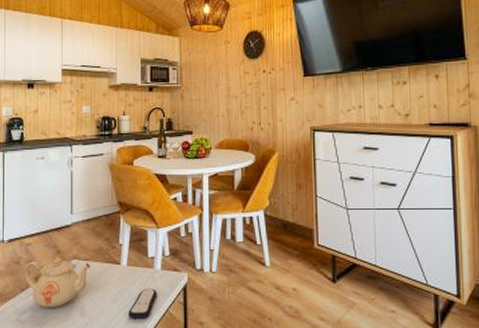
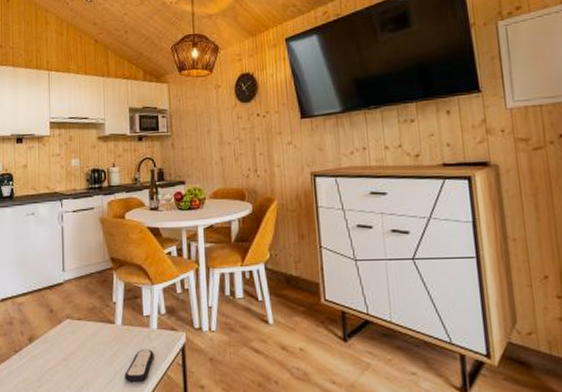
teapot: present [24,257,91,308] -> none [17,316,84,371]

